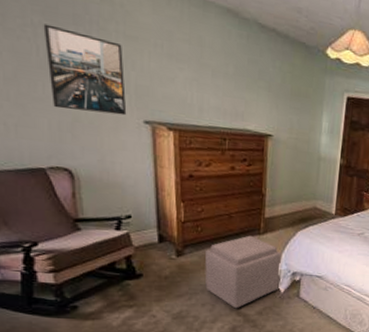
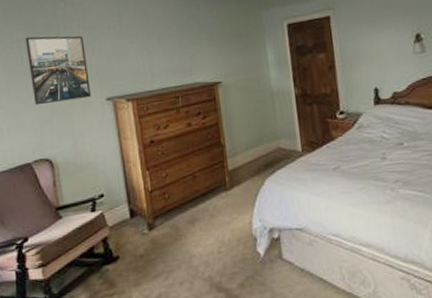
ottoman: present [205,235,282,309] -> none [176,193,259,284]

